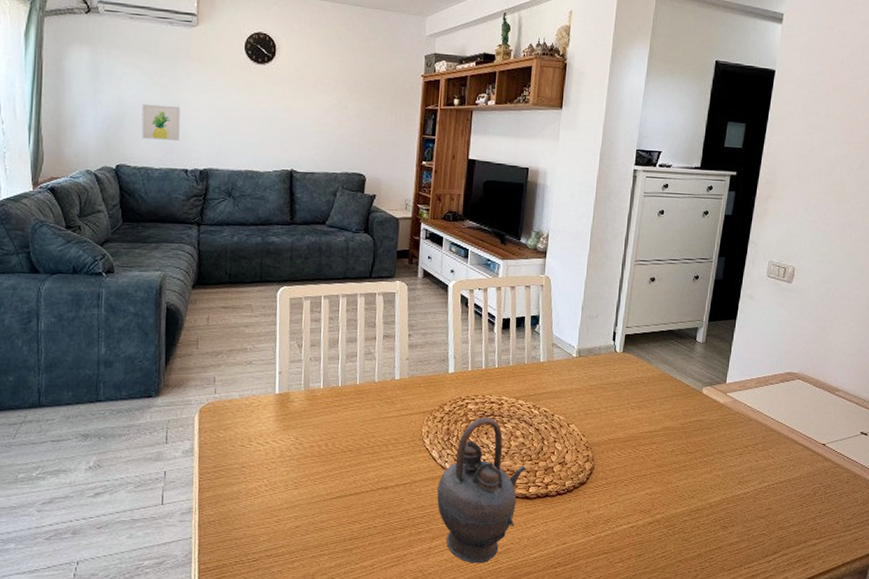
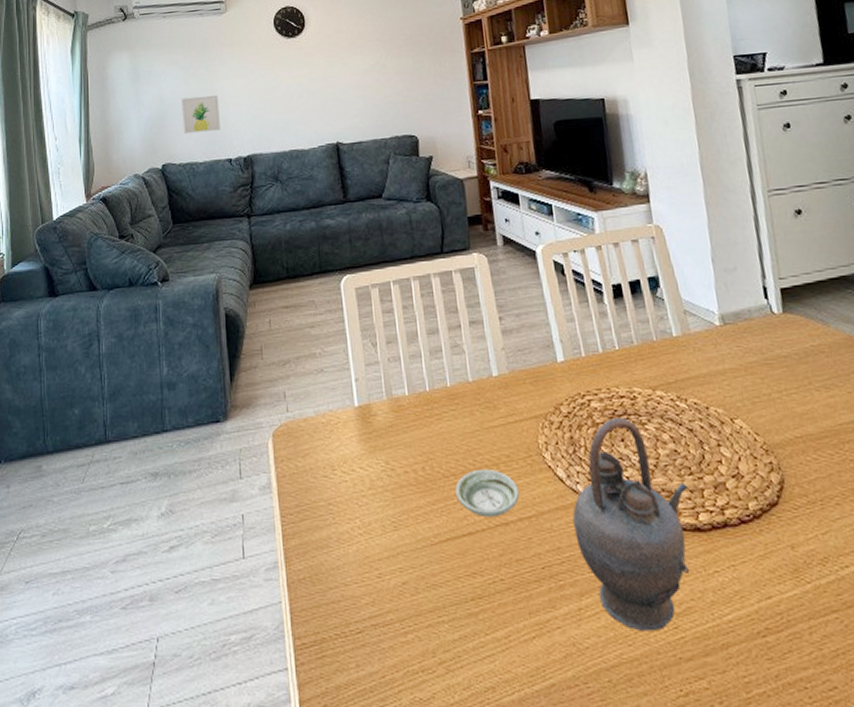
saucer: none [350,447,401,483] -> present [455,468,520,518]

